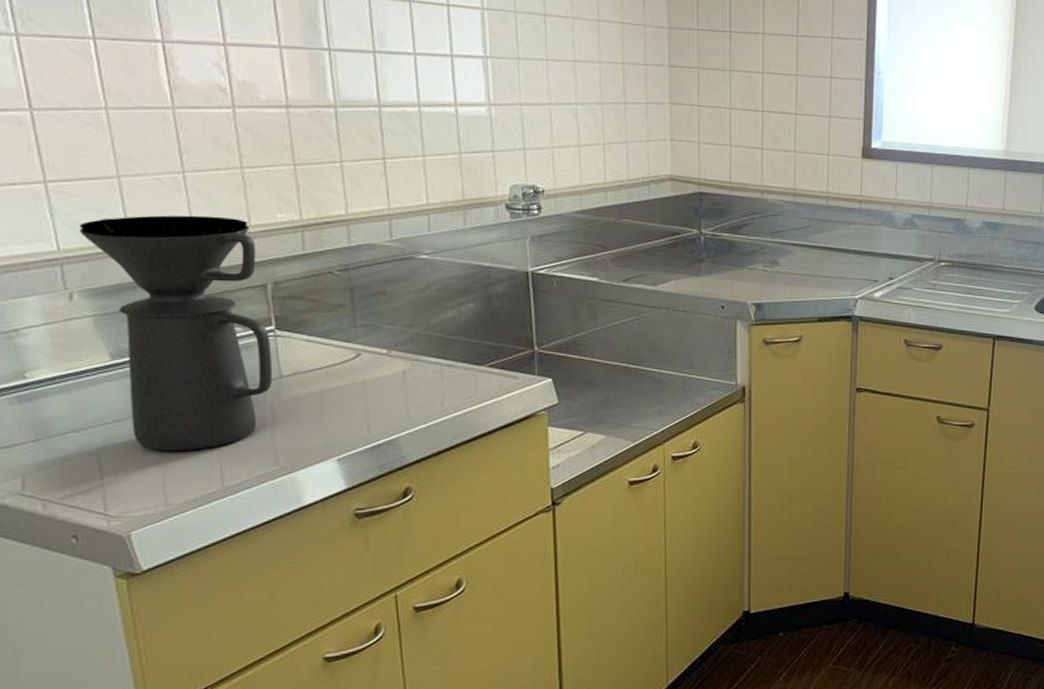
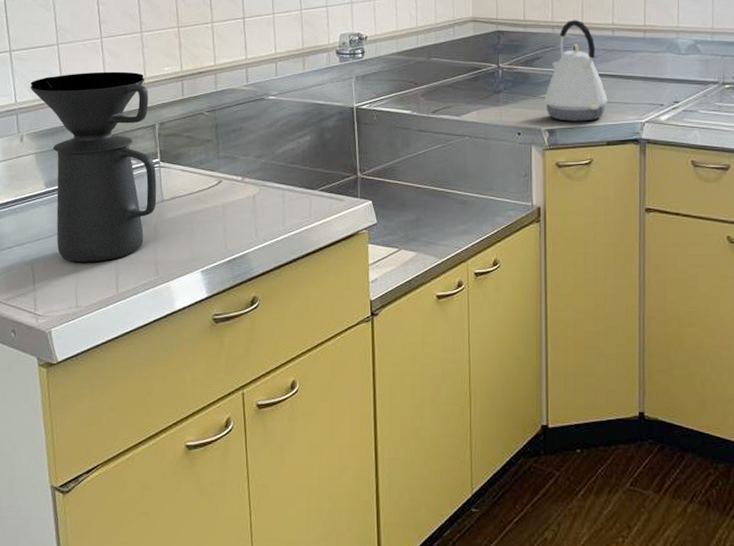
kettle: none [751,184,820,296] -> present [544,19,608,122]

